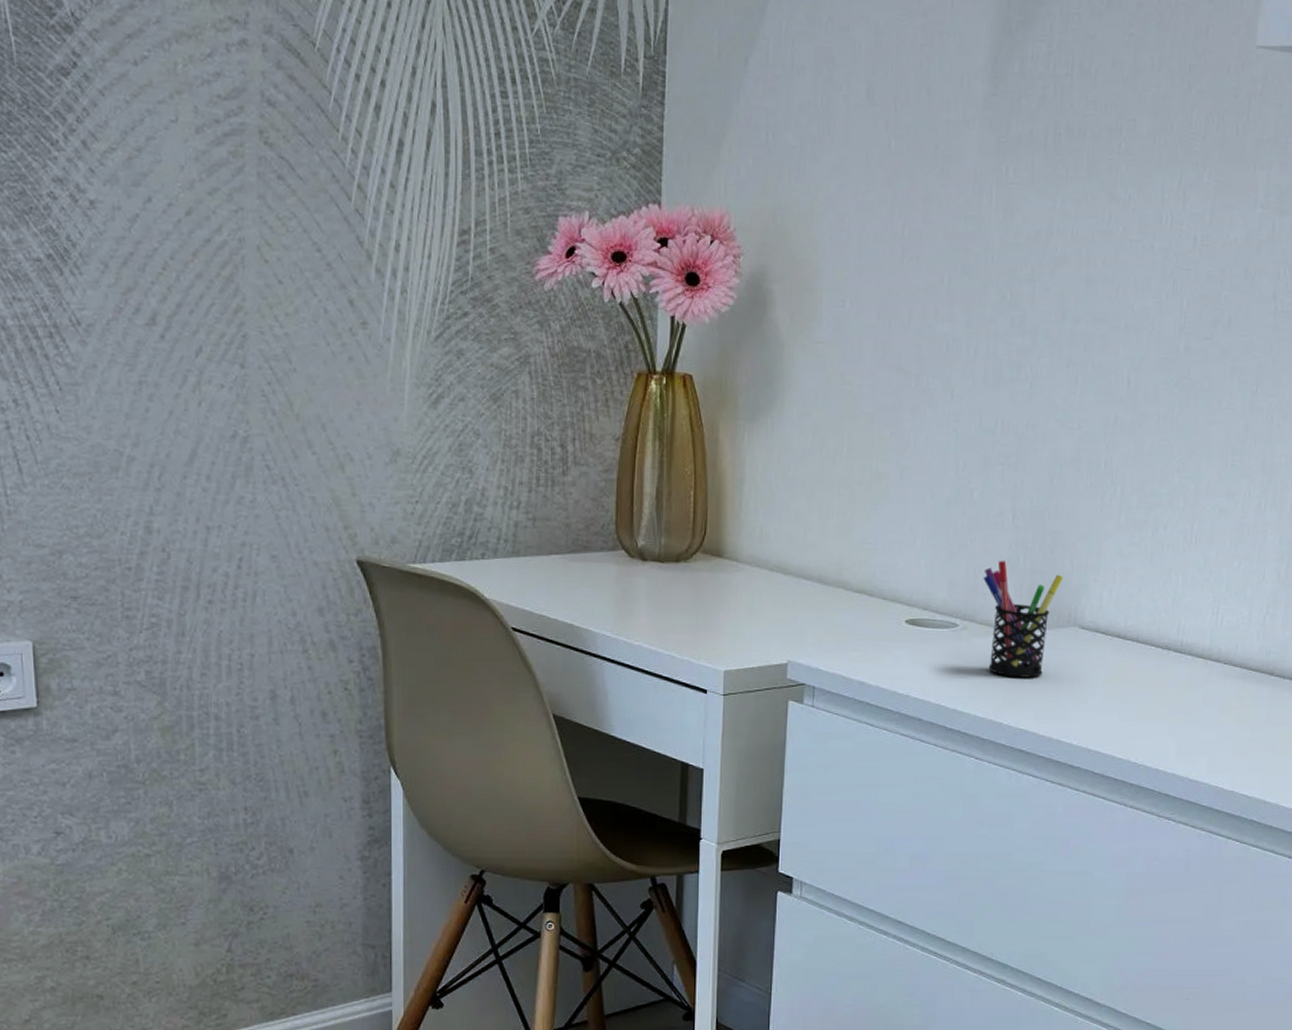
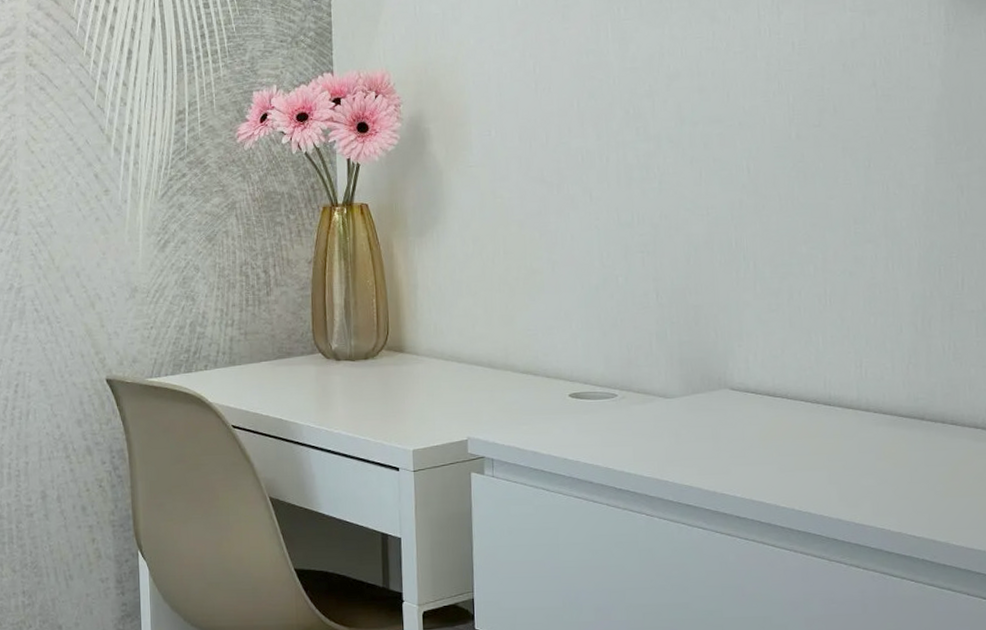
pen holder: present [983,561,1064,678] -> none [636,335,710,439]

